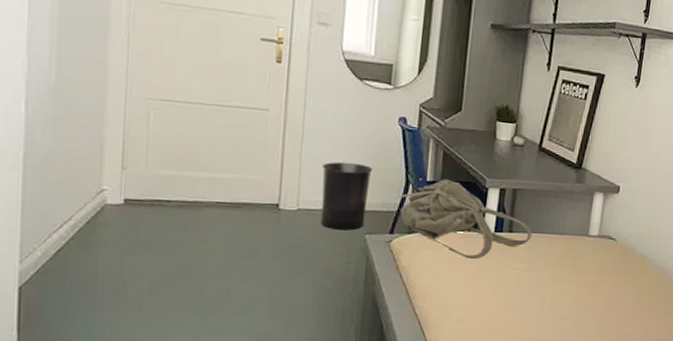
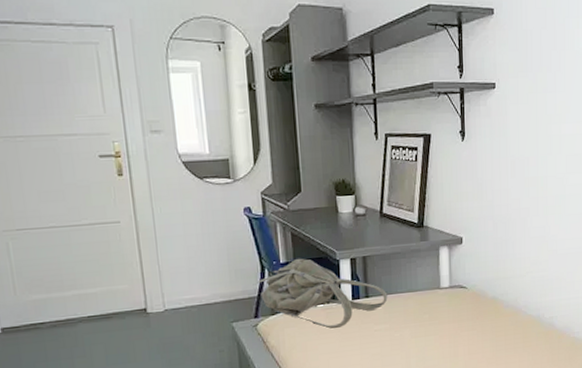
waste bin: present [320,161,373,231] -> none [179,257,230,324]

